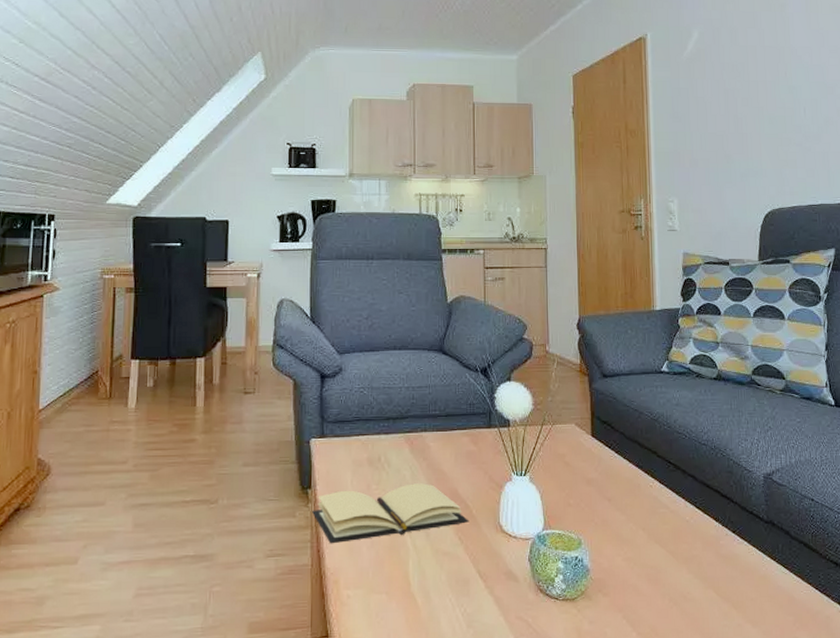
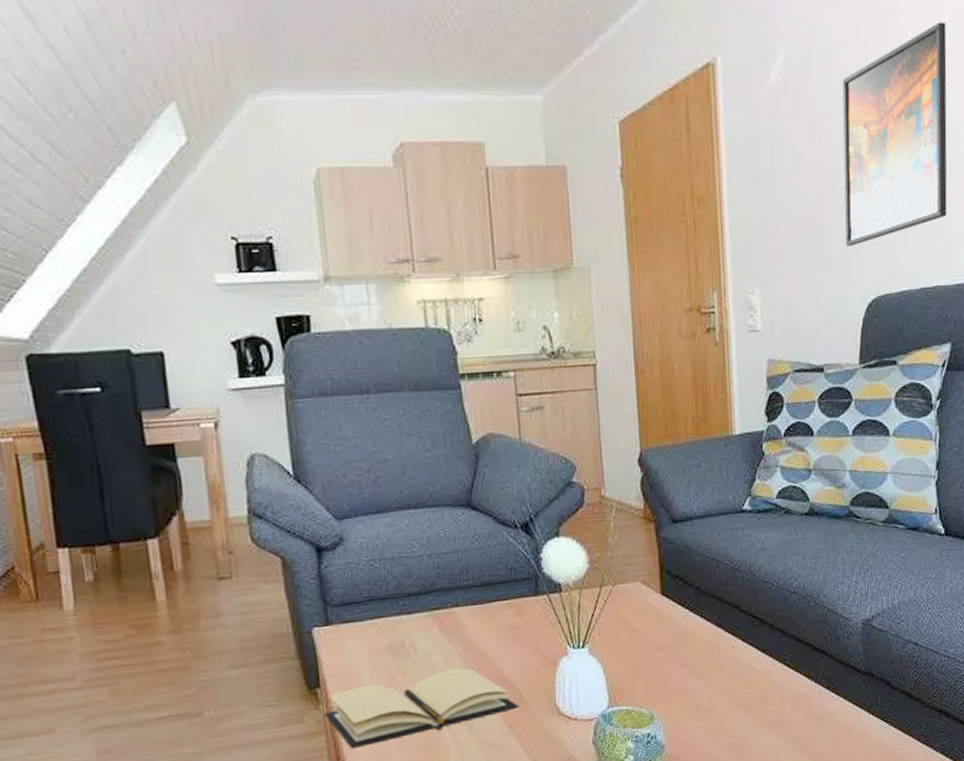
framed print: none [743,14,829,171] -> present [842,22,947,246]

